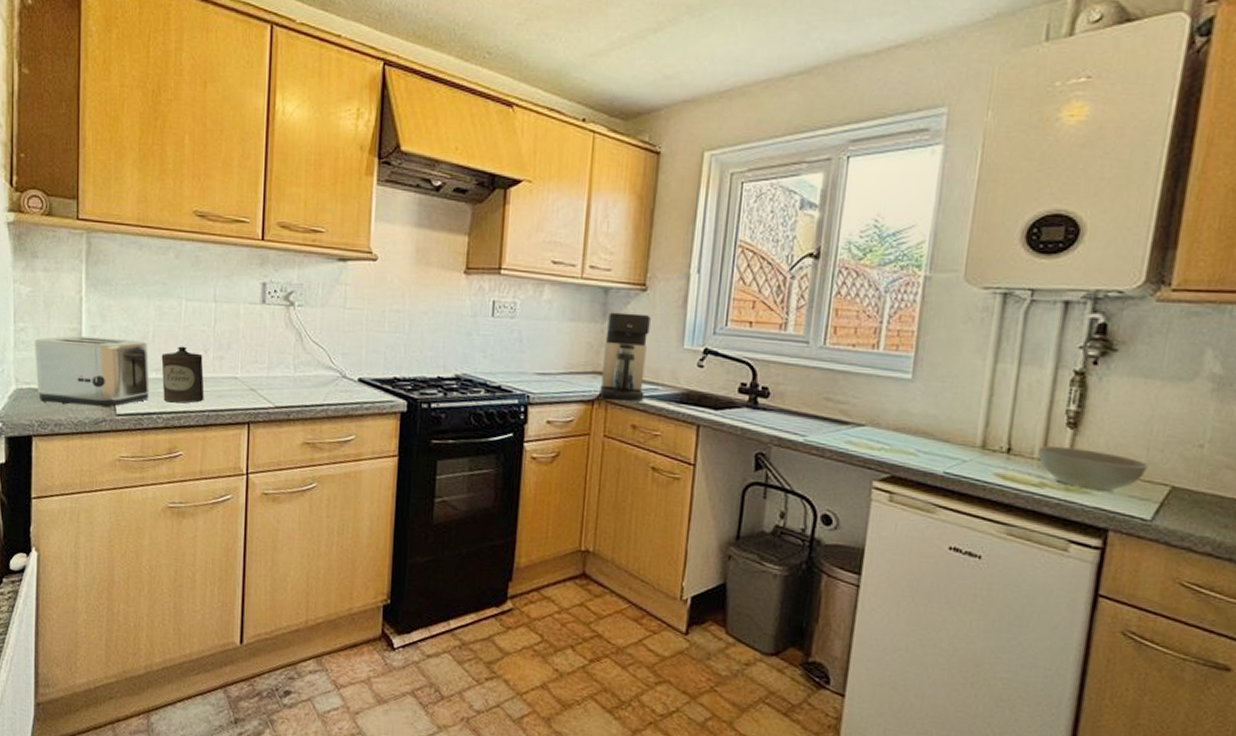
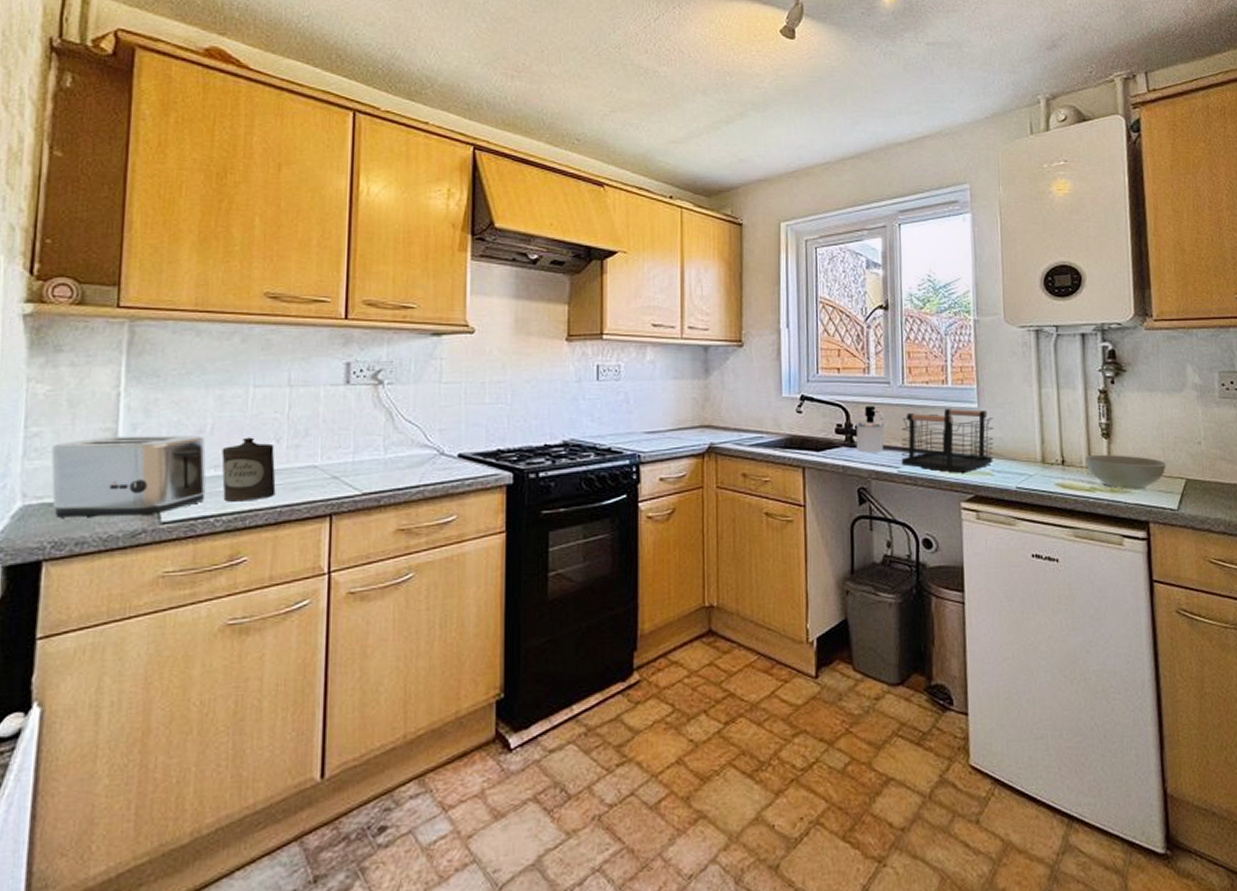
coffee maker: present [599,312,651,402] -> none [708,368,751,451]
soap dispenser: none [759,365,797,418] -> present [855,405,885,453]
dish rack: none [809,376,929,450] -> present [901,408,994,473]

